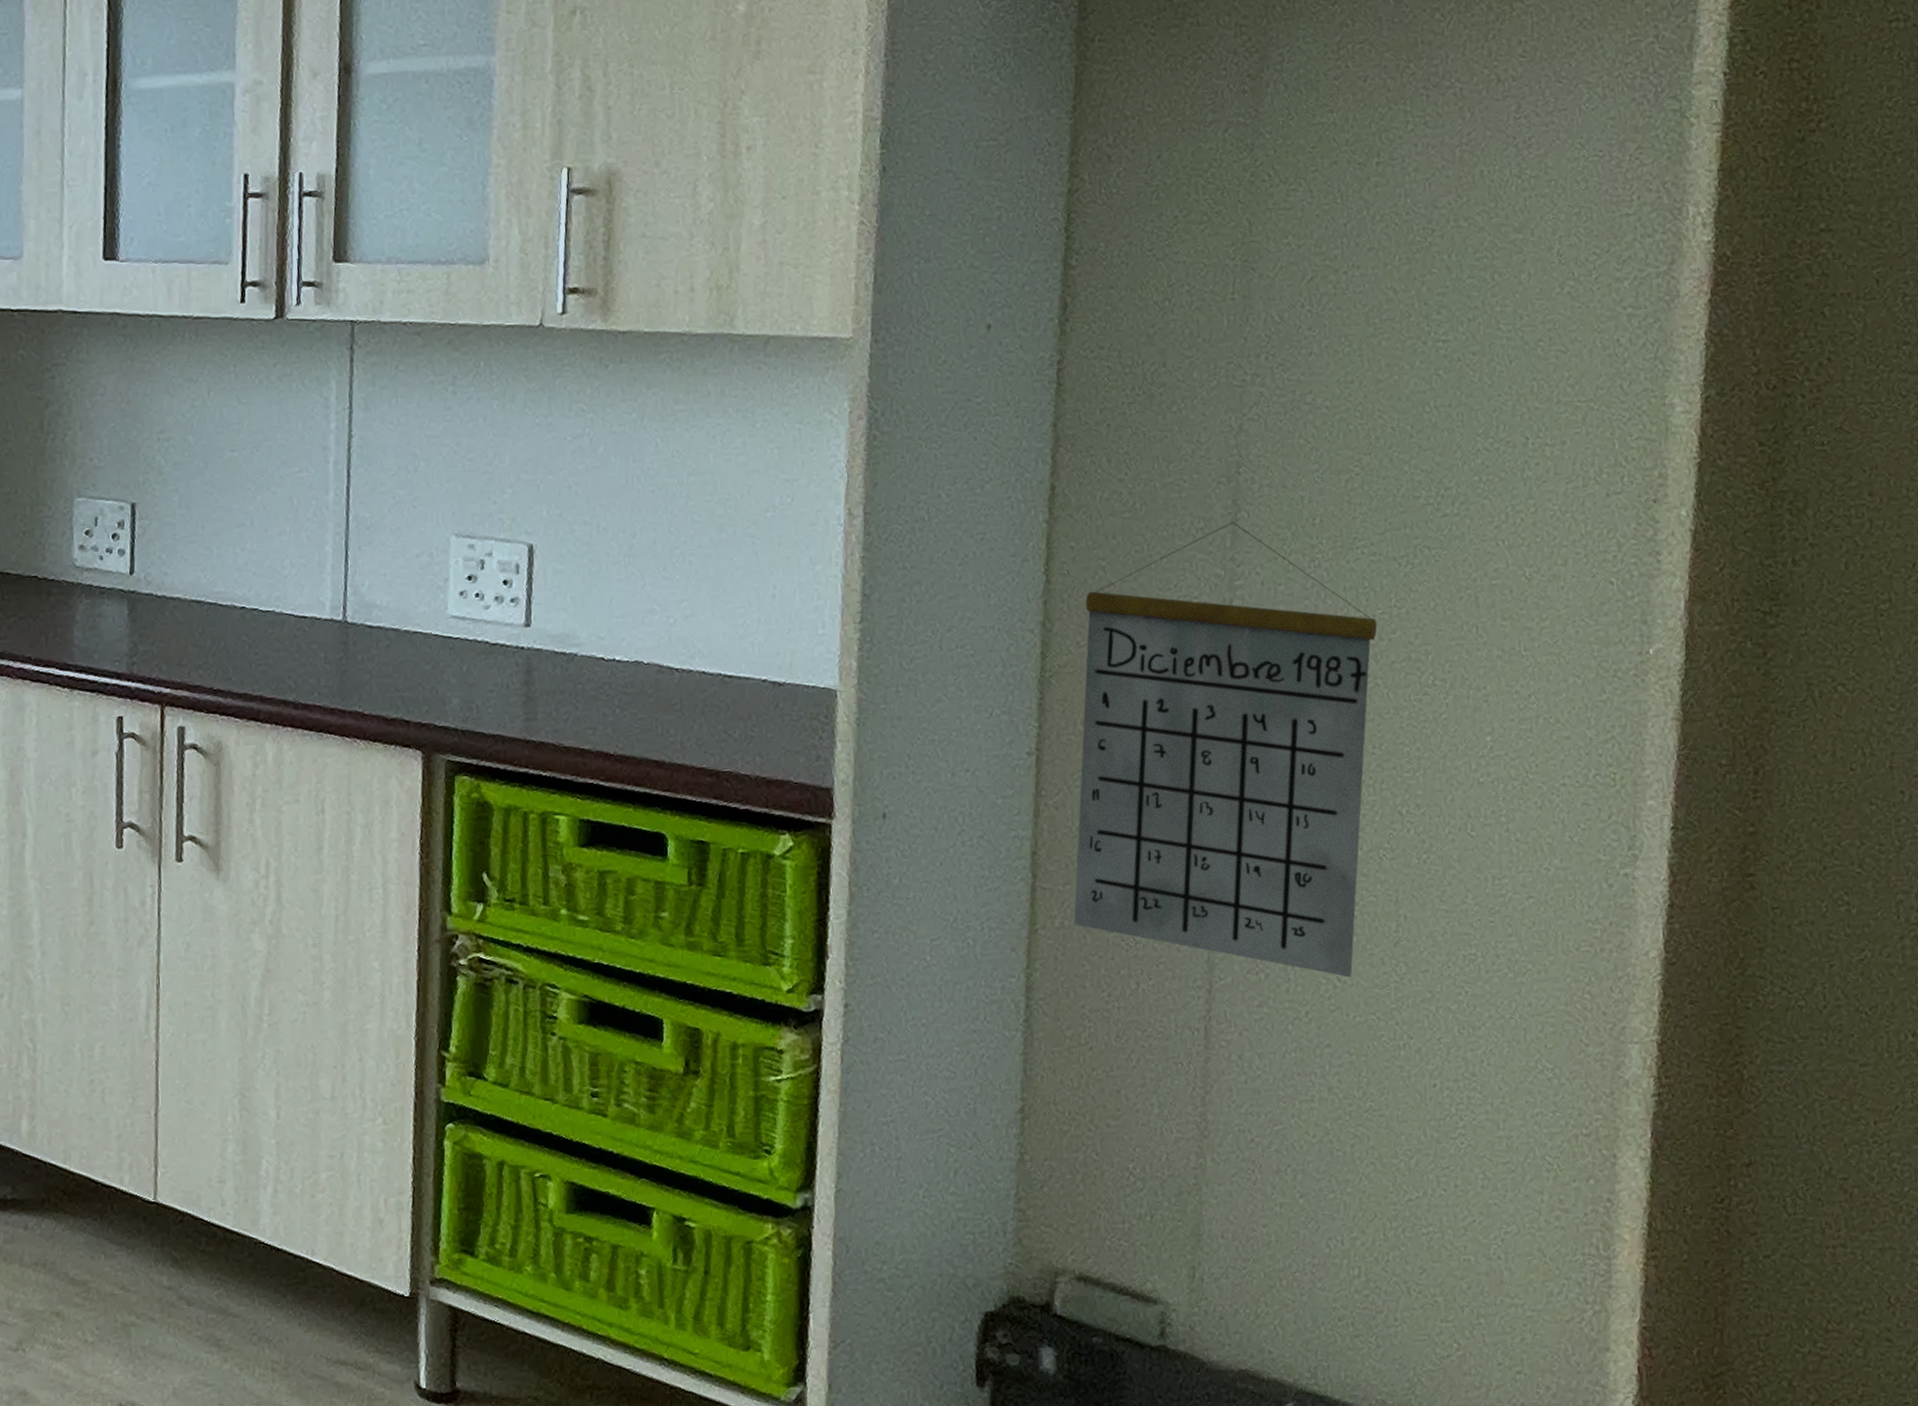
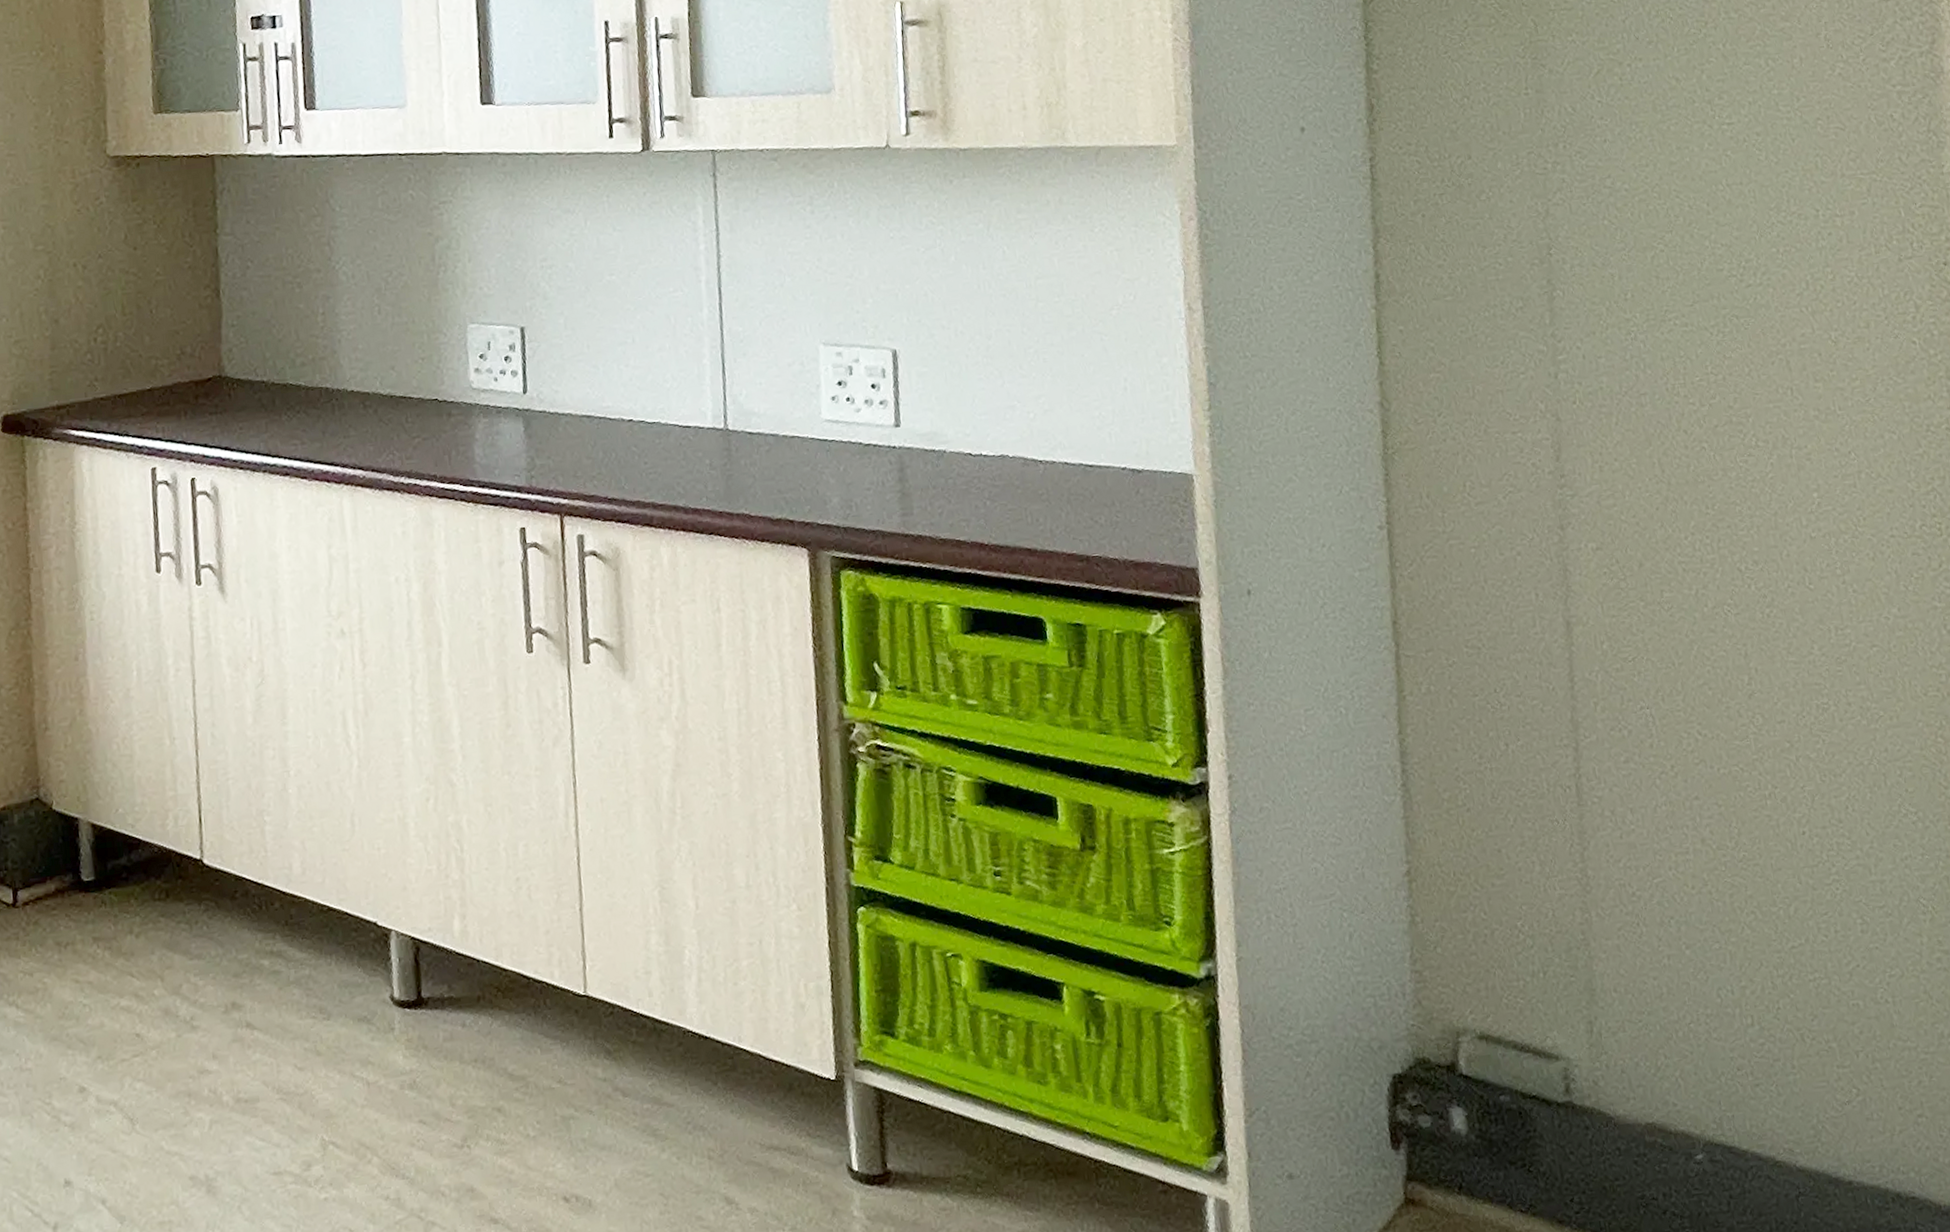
calendar: present [1073,521,1378,978] -> none [1419,300,1712,731]

